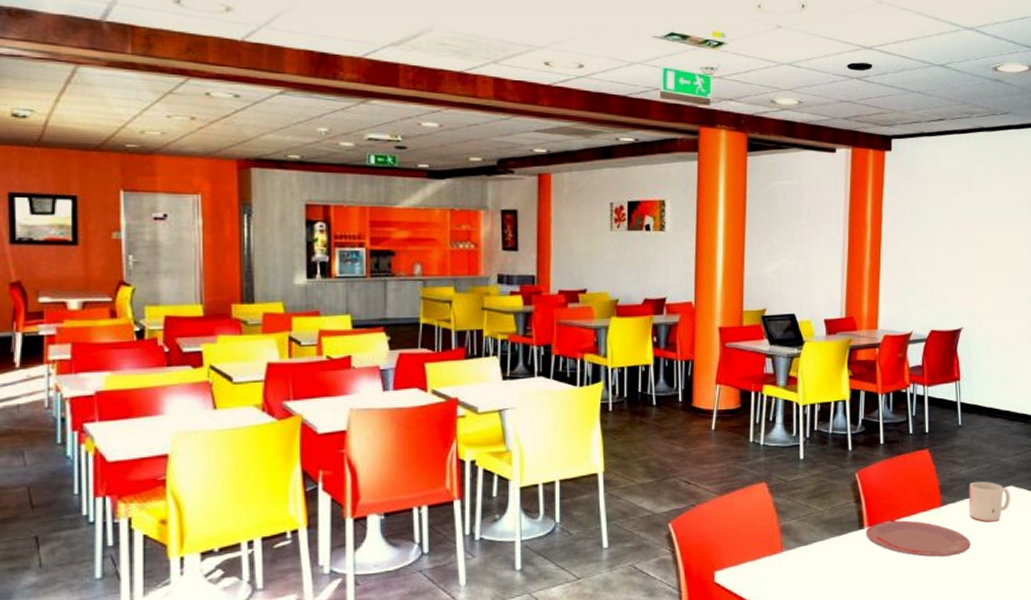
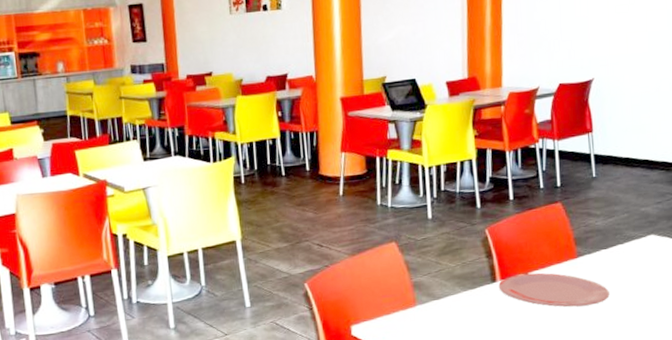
mug: present [969,481,1010,522] -> none [606,231,652,272]

